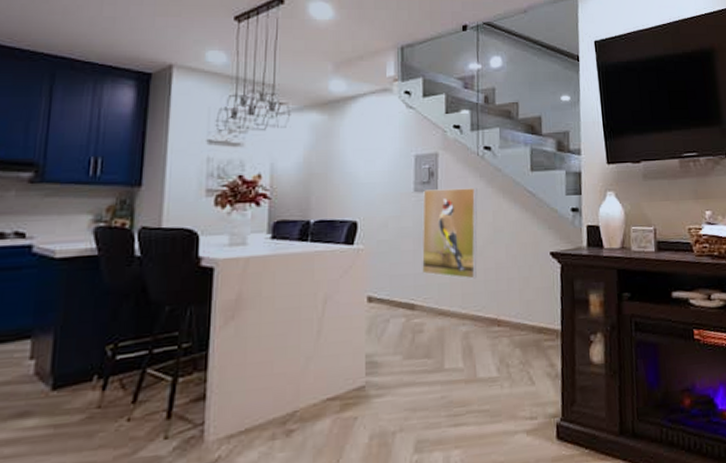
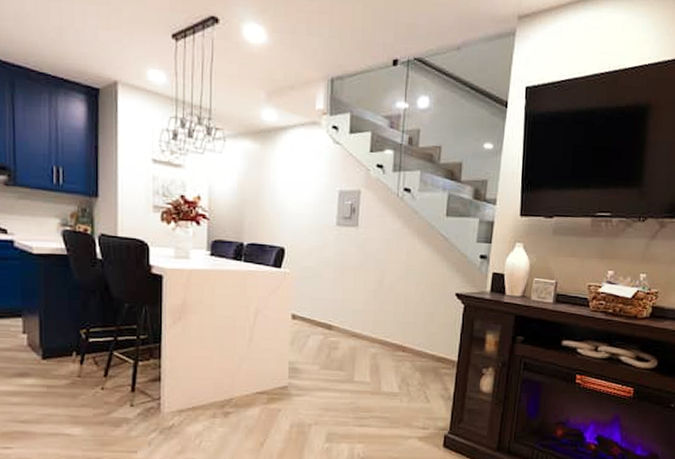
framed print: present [422,188,478,279] -> none [340,224,395,309]

